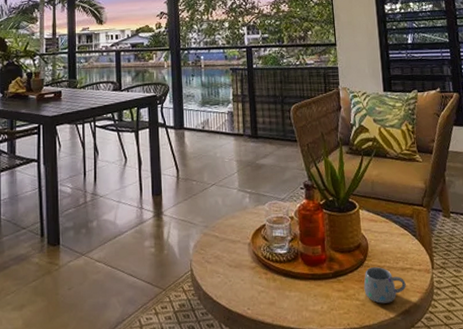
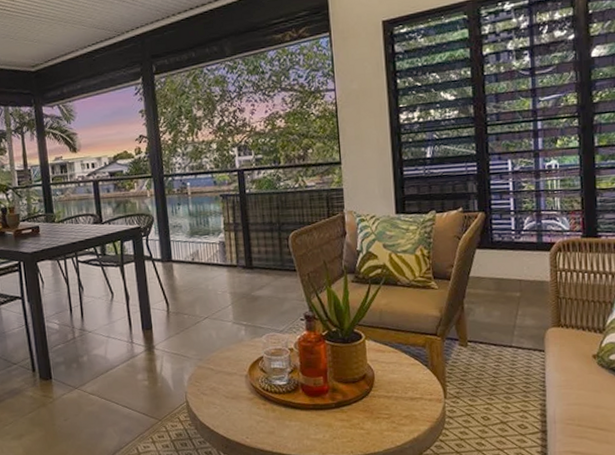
mug: present [363,267,406,304] -> none [369,397,415,432]

